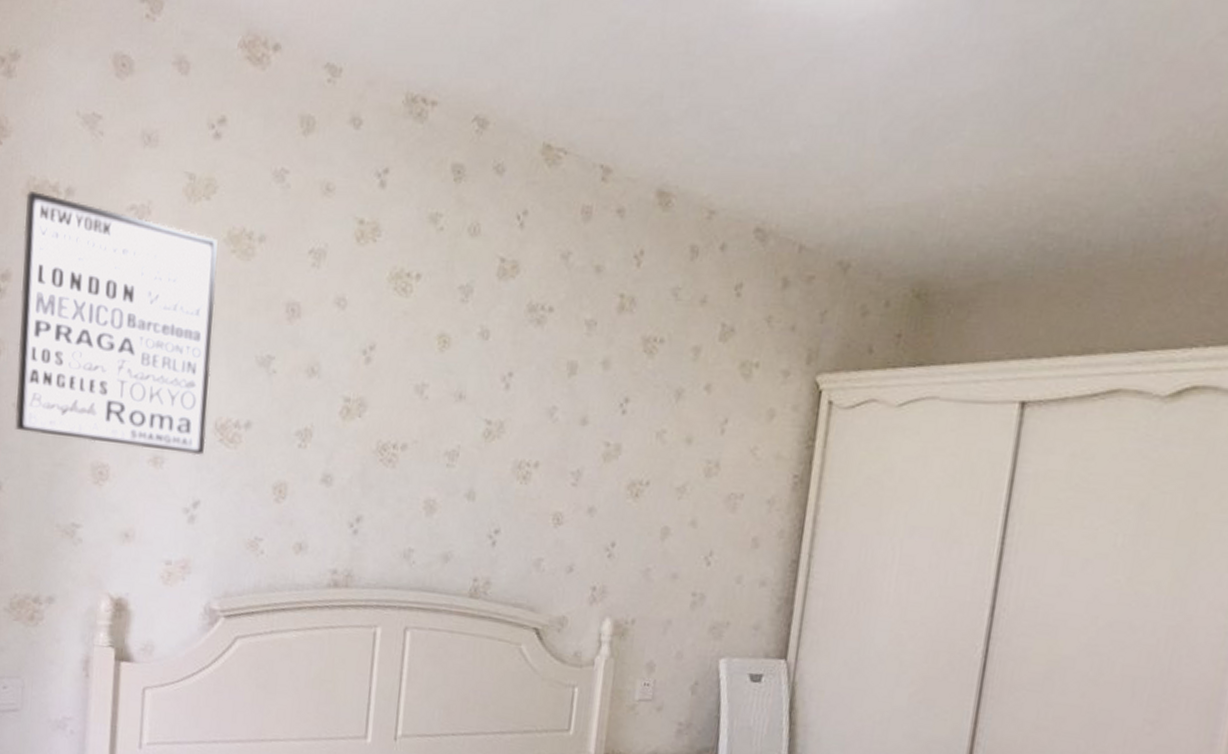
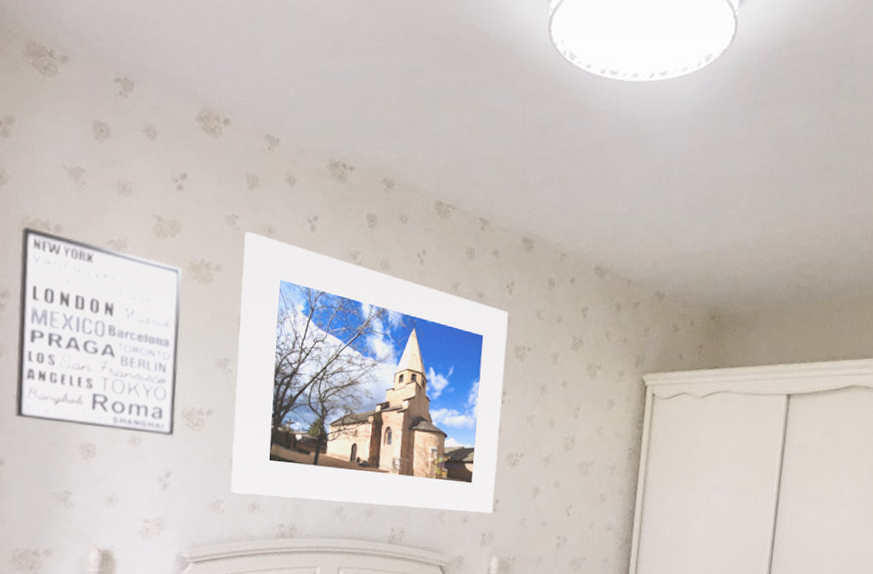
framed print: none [272,190,636,562] -> present [230,232,509,514]

